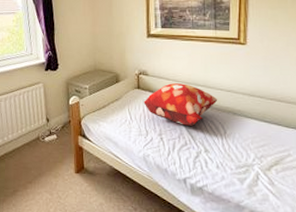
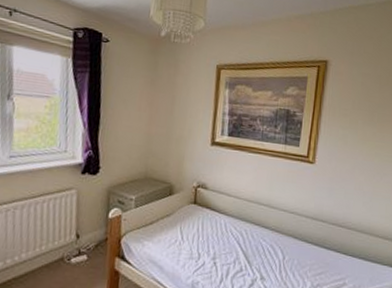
decorative pillow: present [144,83,218,126] -> none [199,200,280,250]

